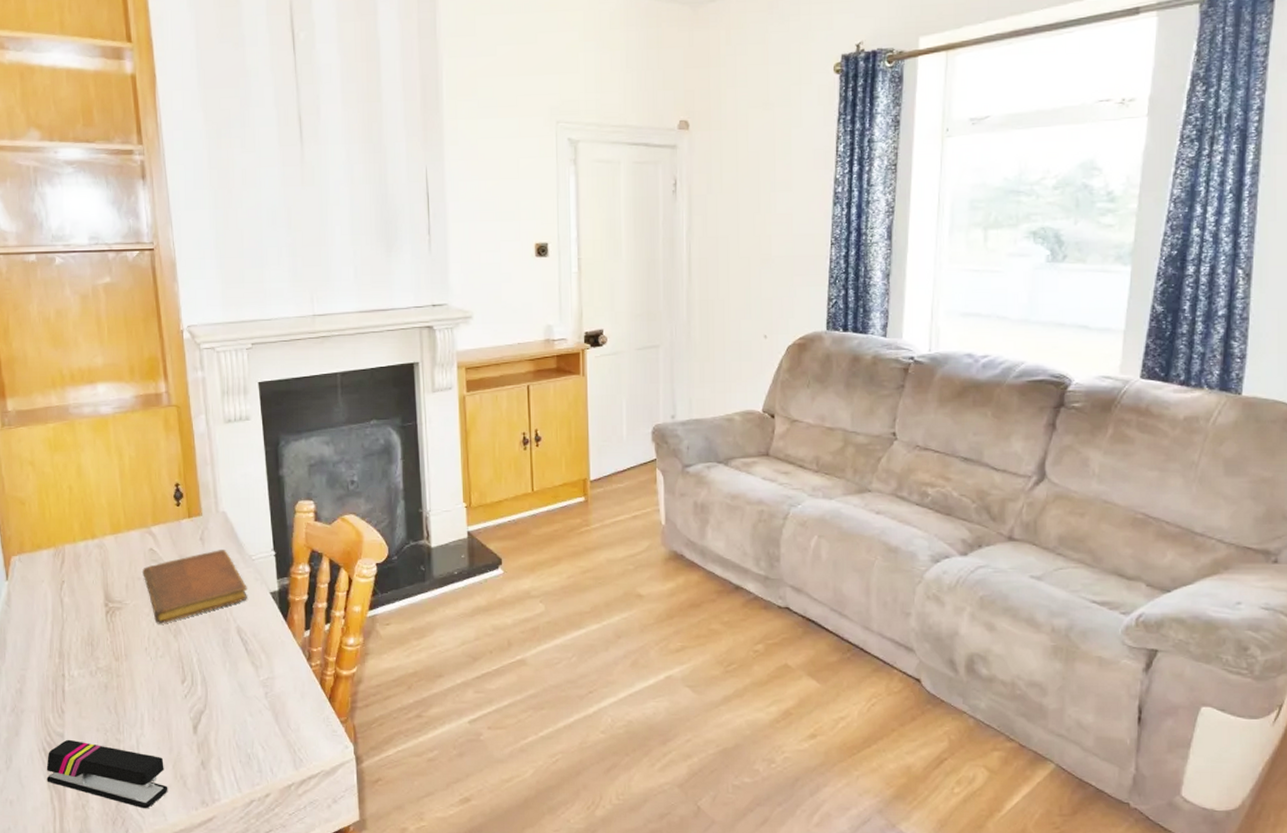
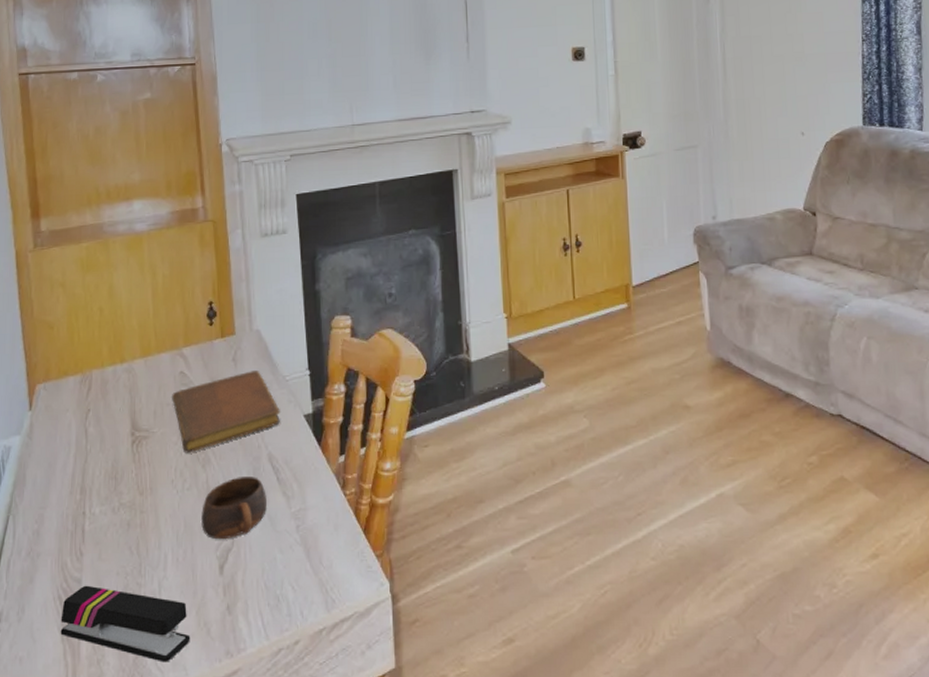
cup: none [175,646,236,703] -> present [201,475,266,540]

